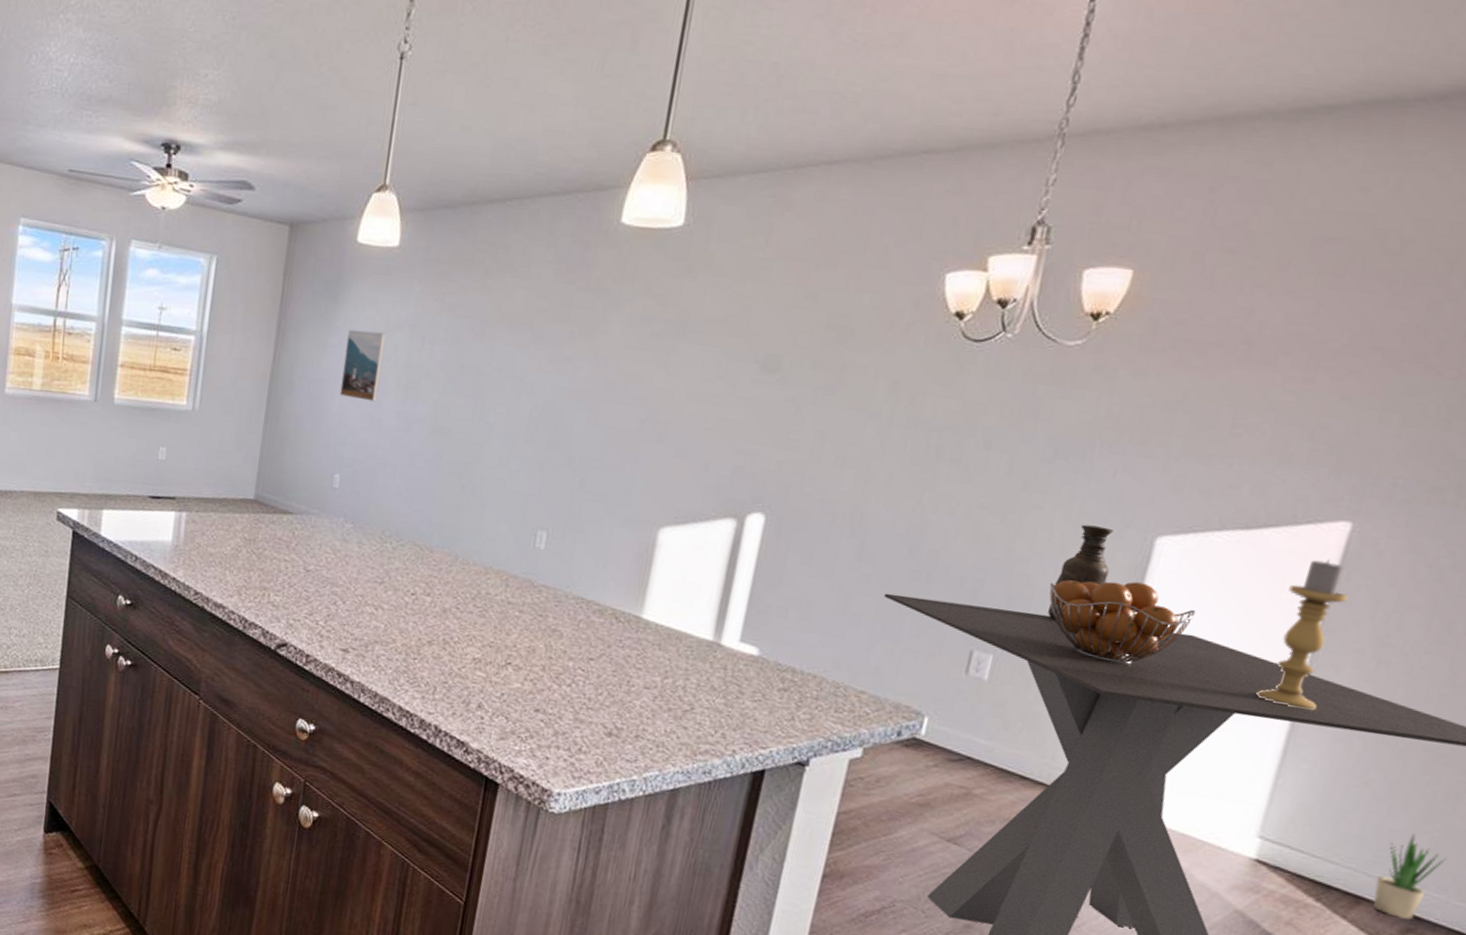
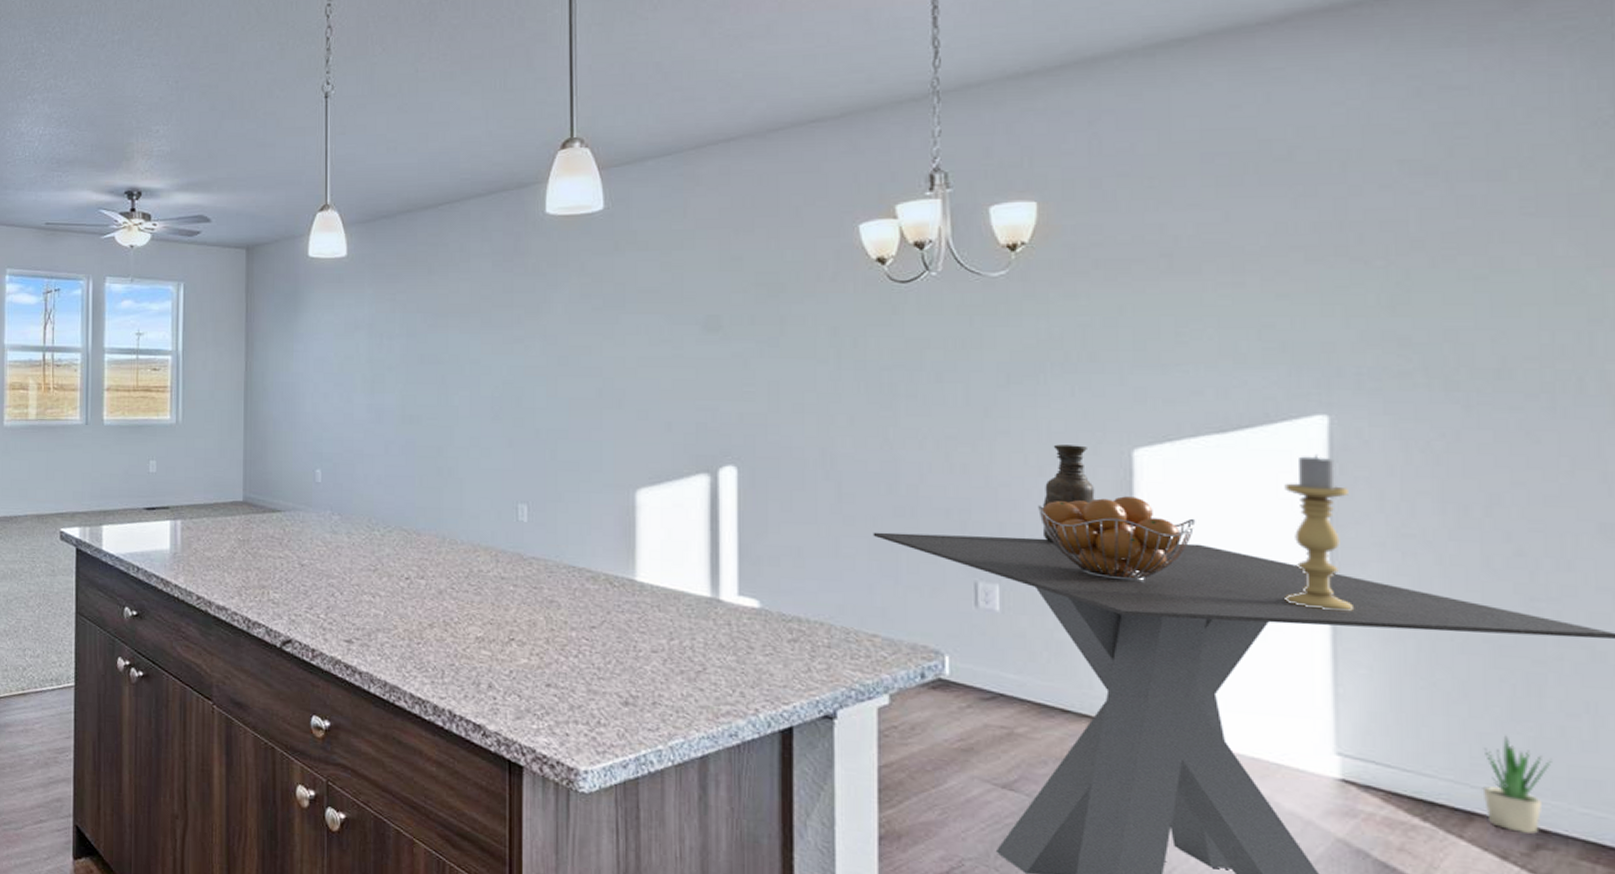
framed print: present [339,329,387,402] -> none [311,334,347,398]

